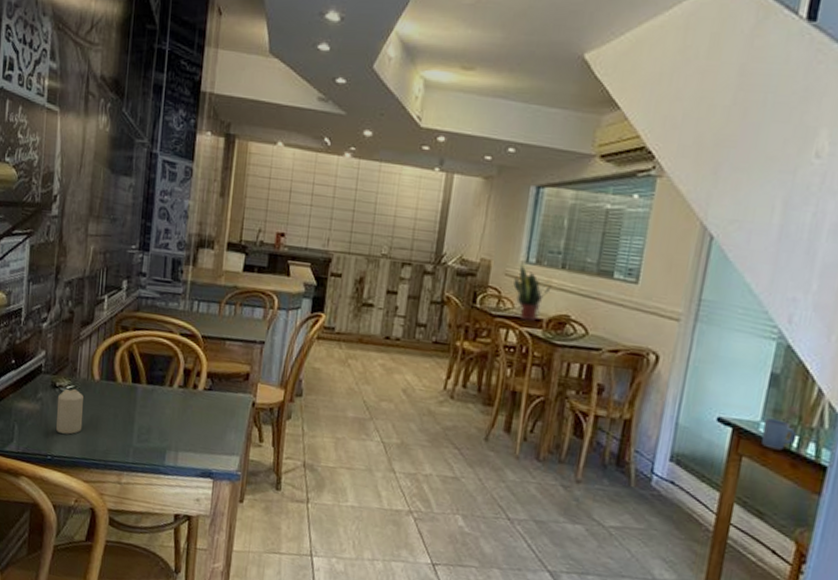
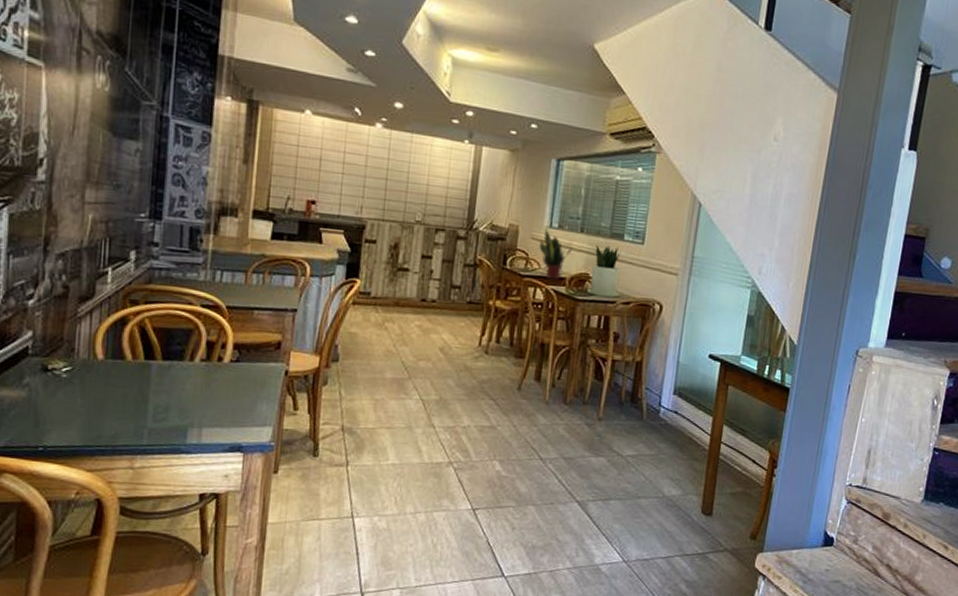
candle: present [56,388,83,435] -> none [49,370,84,421]
planter: none [567,282,609,344] -> present [586,244,621,298]
mug: present [761,418,796,451] -> none [742,352,767,378]

